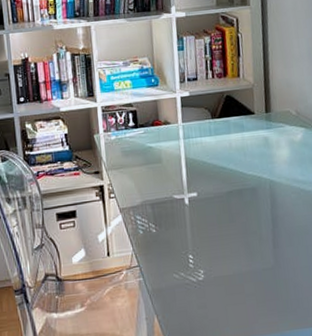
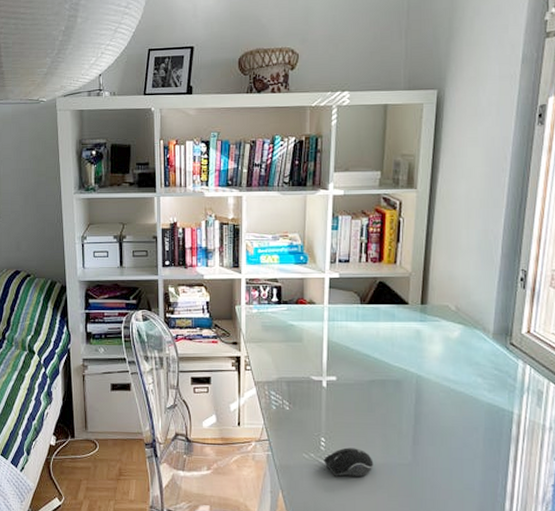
computer mouse: none [193,260,241,292] -> present [324,447,374,477]

